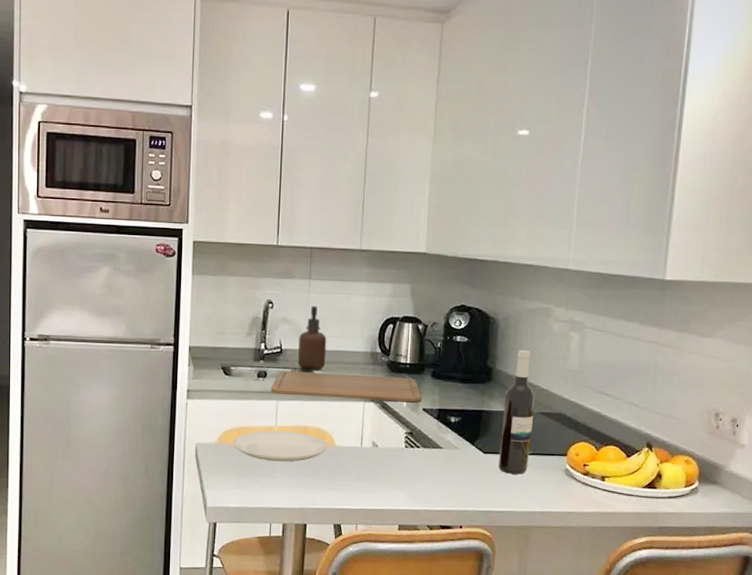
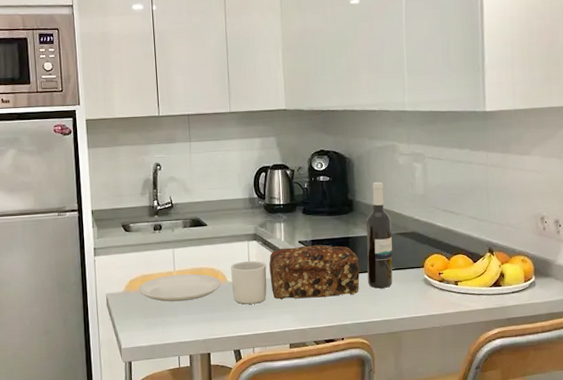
chopping board: present [270,371,422,403] -> none [166,216,297,243]
soap dispenser: present [298,305,327,370] -> none [186,163,212,220]
mug: none [339,424,382,475] -> present [231,260,267,305]
bread loaf: none [385,414,491,477] -> present [269,244,360,299]

